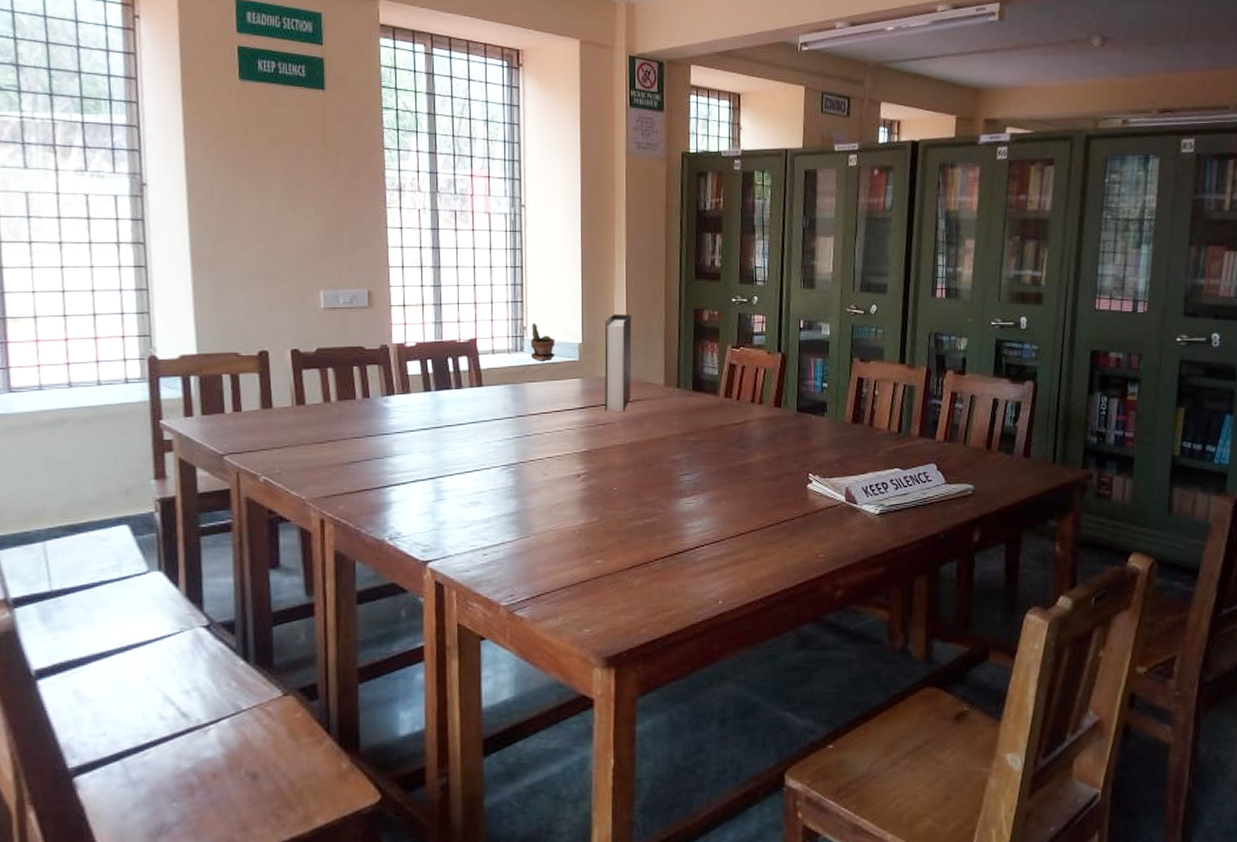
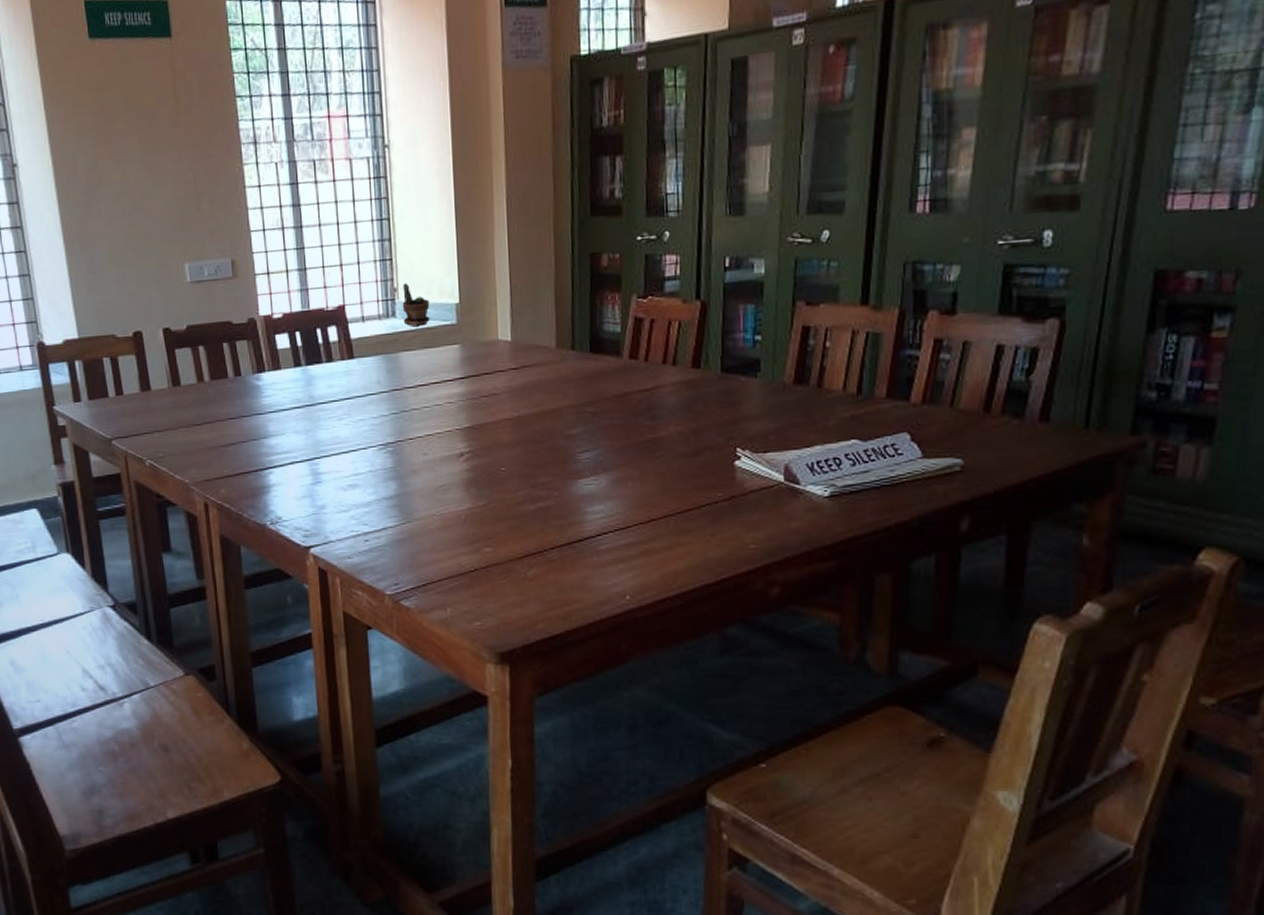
binder: present [604,314,632,412] -> none [485,264,518,381]

